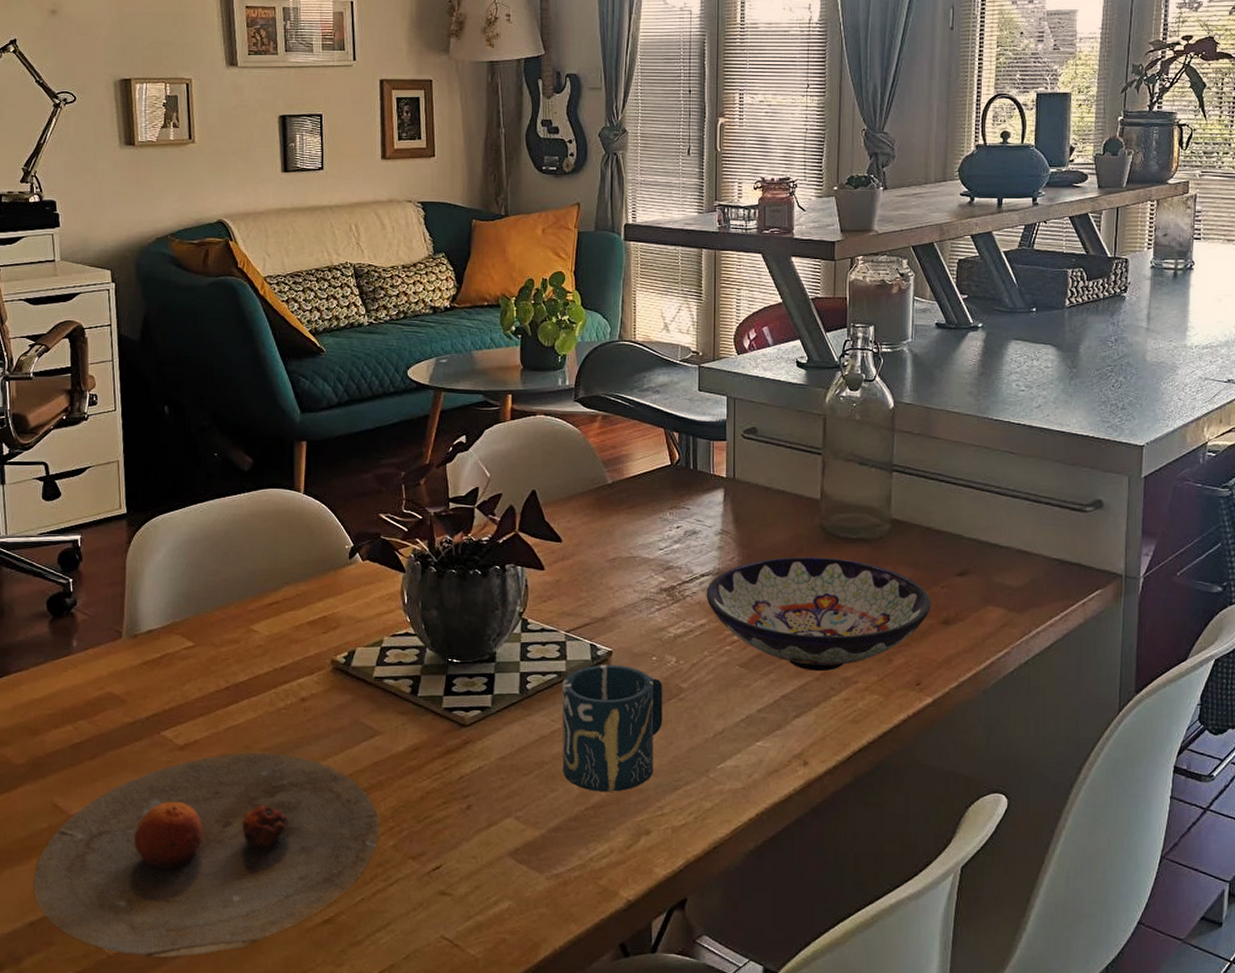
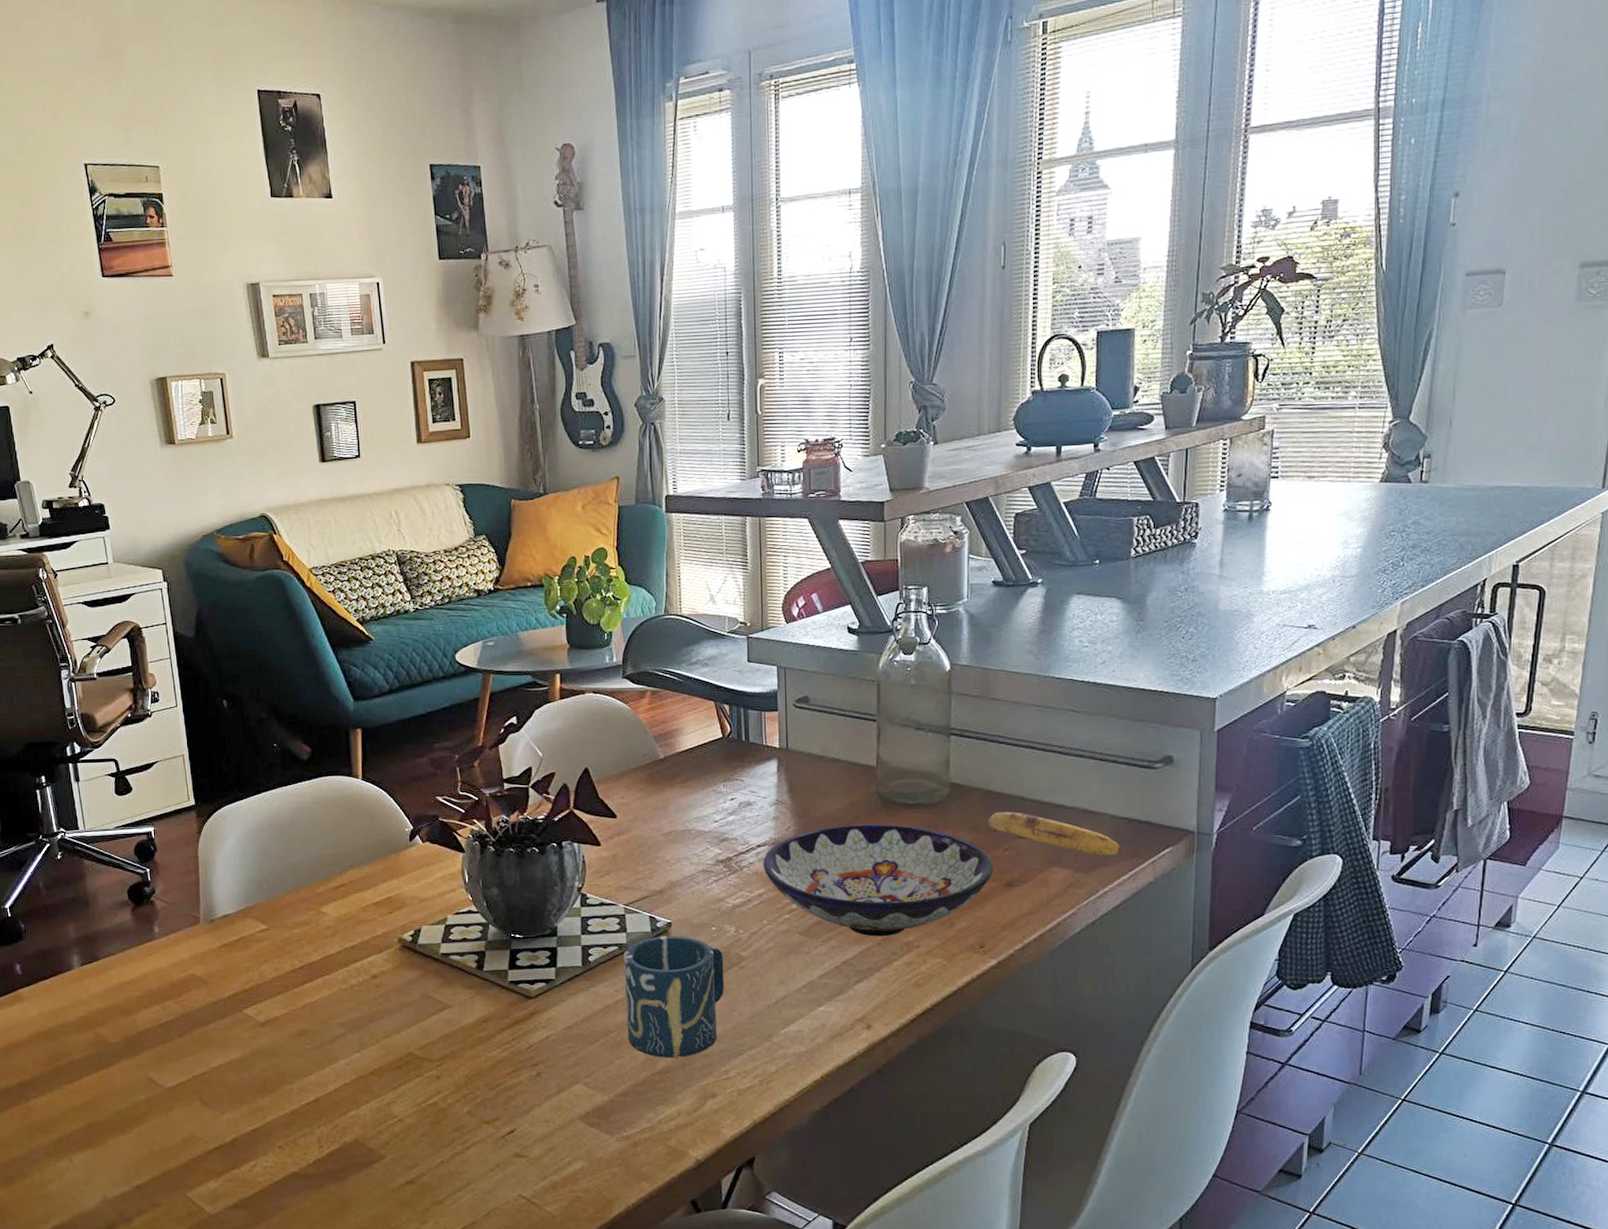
plate: present [33,752,380,958] -> none [136,1027,455,1217]
banana: none [926,549,1054,597] -> present [987,812,1122,857]

